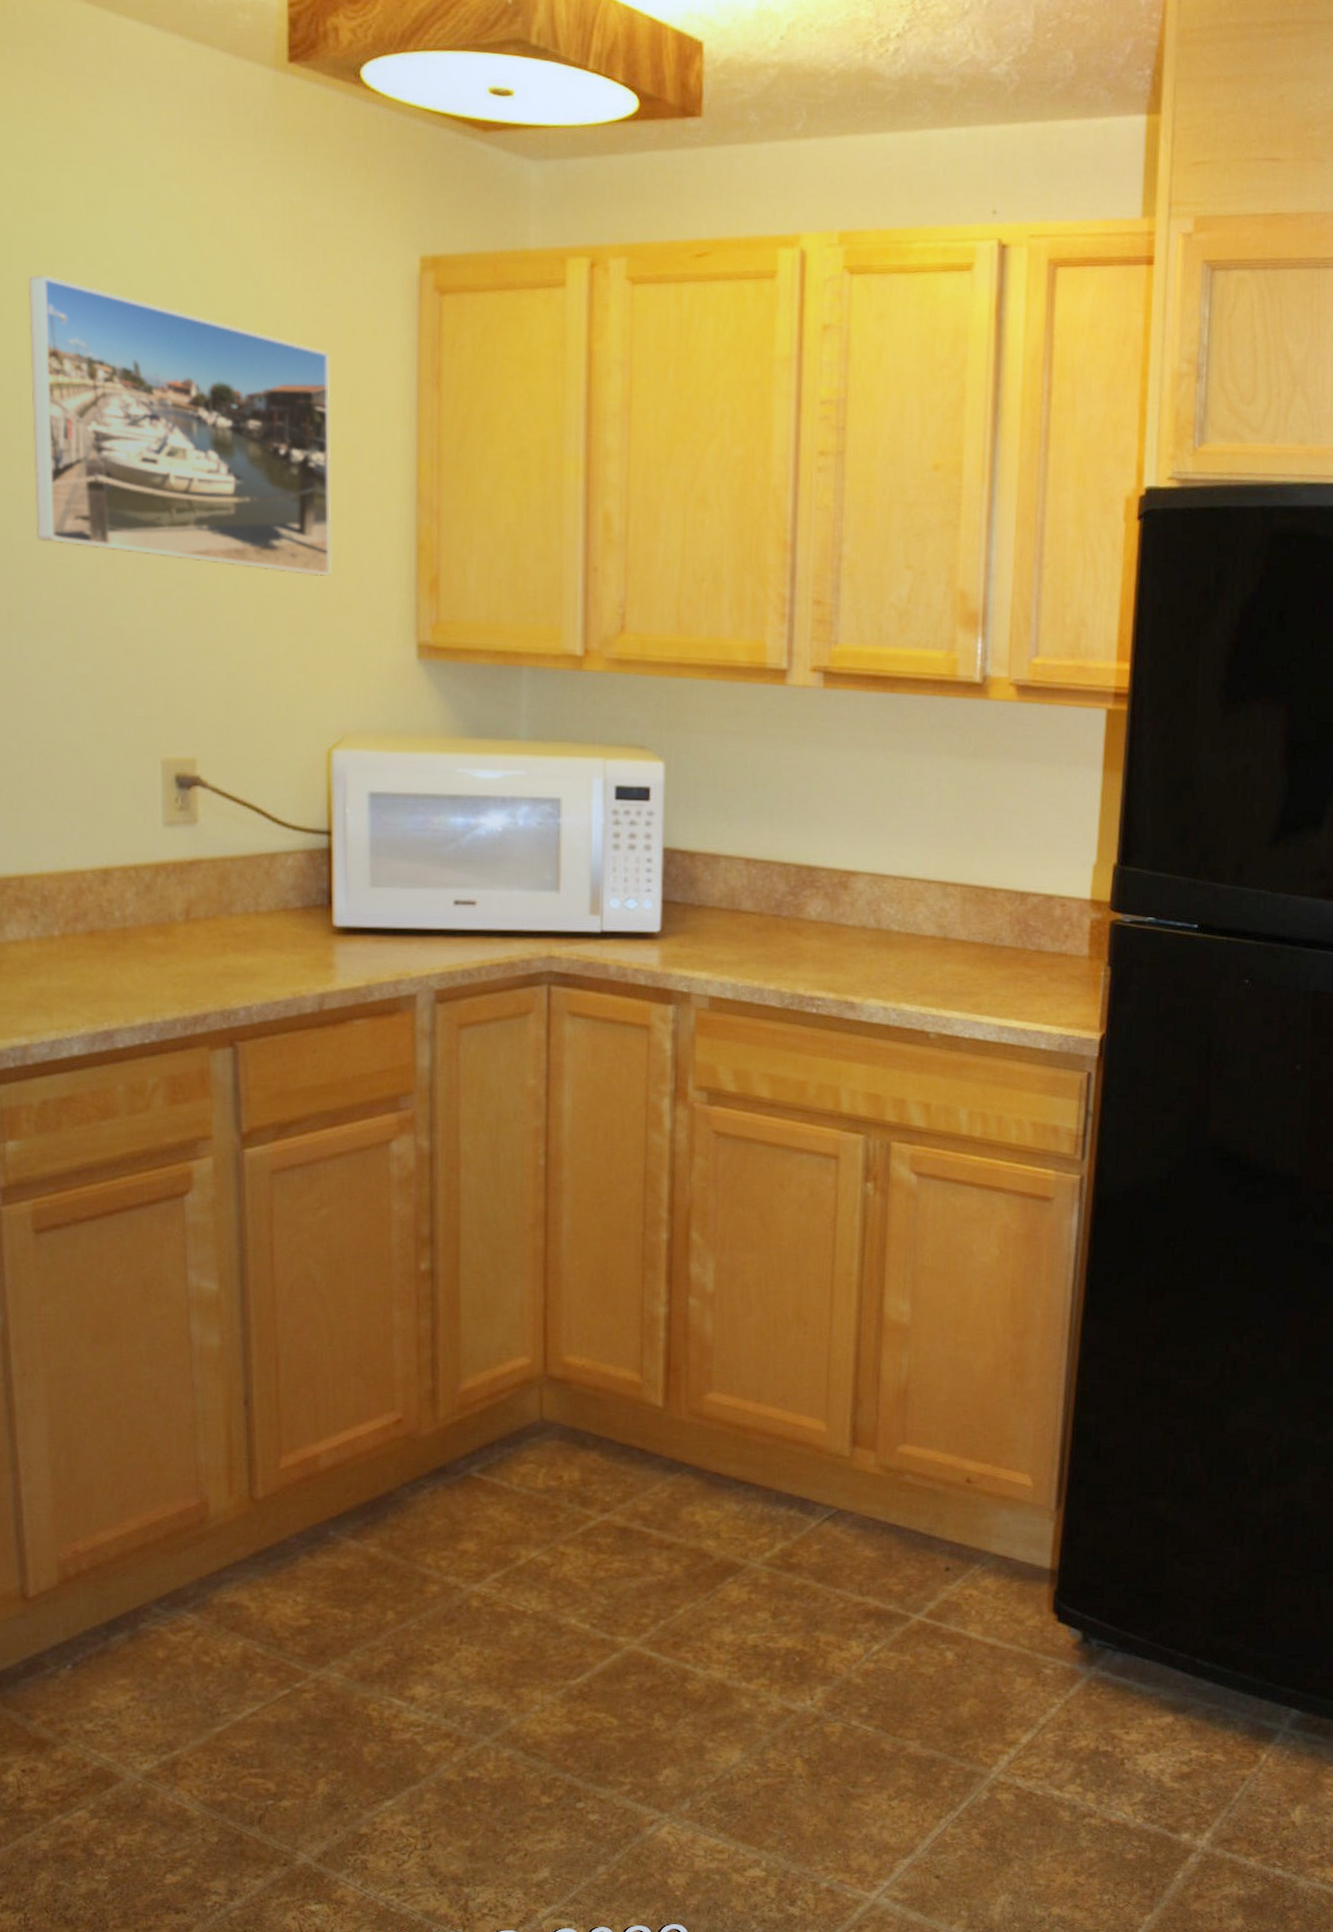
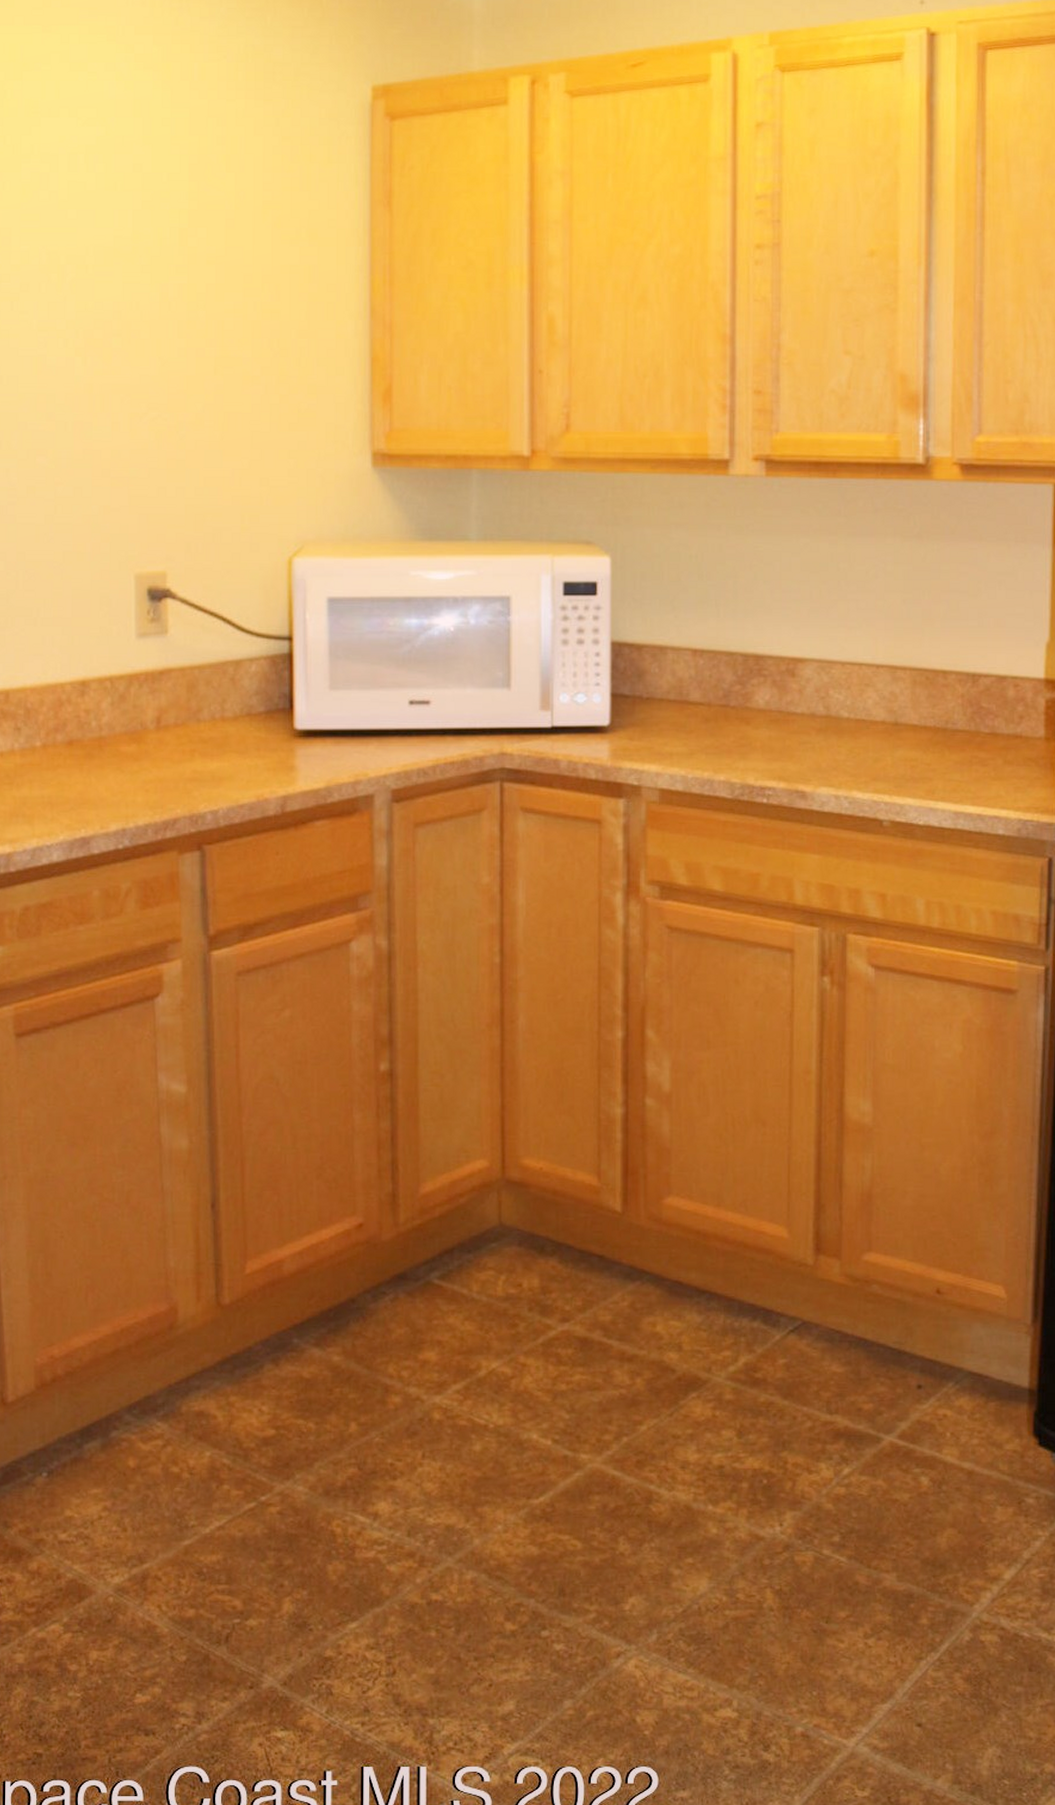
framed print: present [28,275,332,576] -> none [17,129,291,392]

